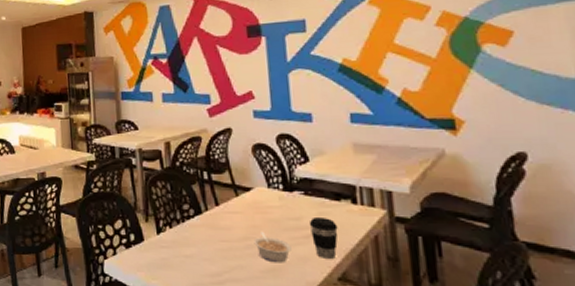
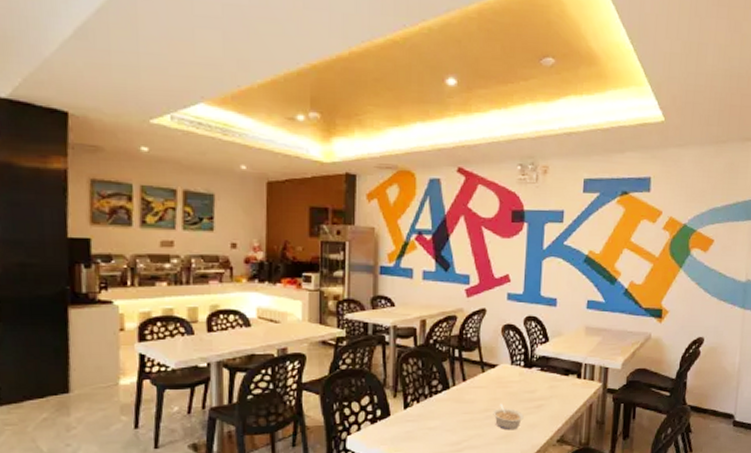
coffee cup: present [309,216,338,259] -> none [541,389,563,424]

